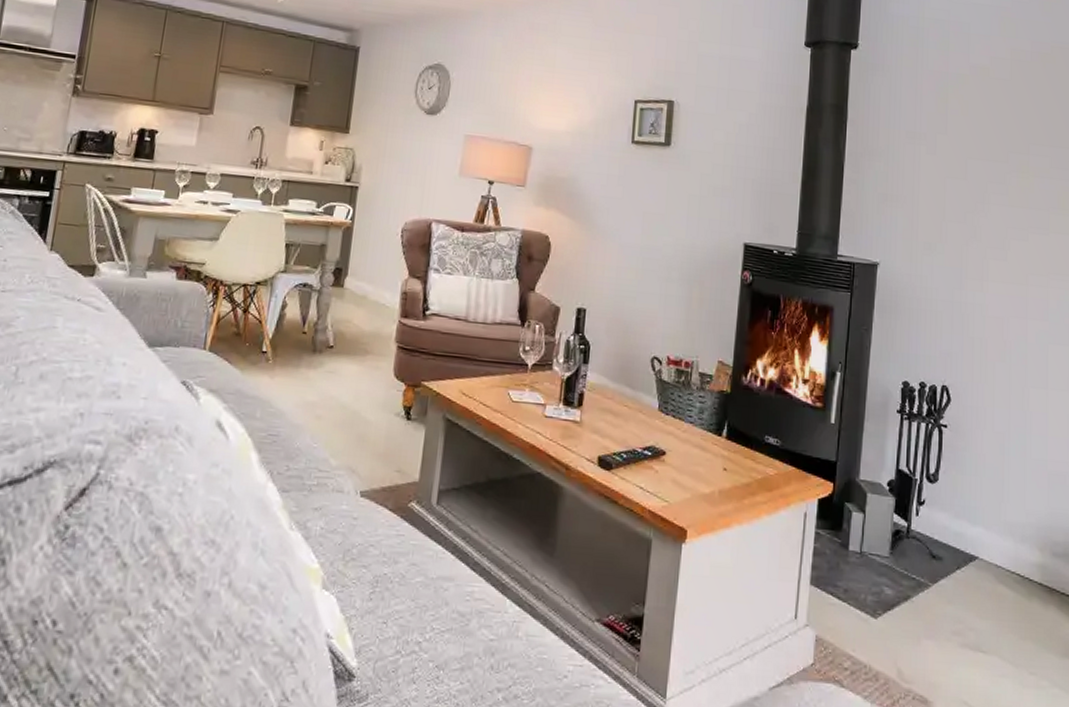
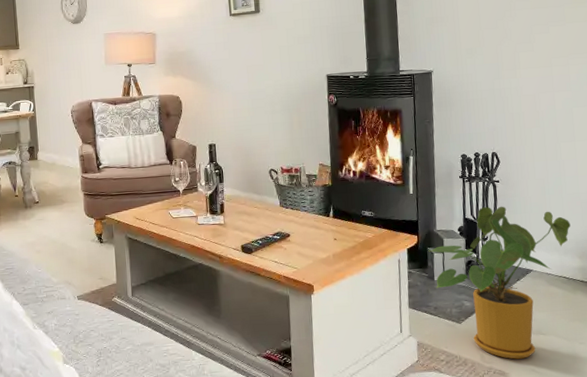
house plant: none [846,458,1033,684] -> present [429,206,571,359]

